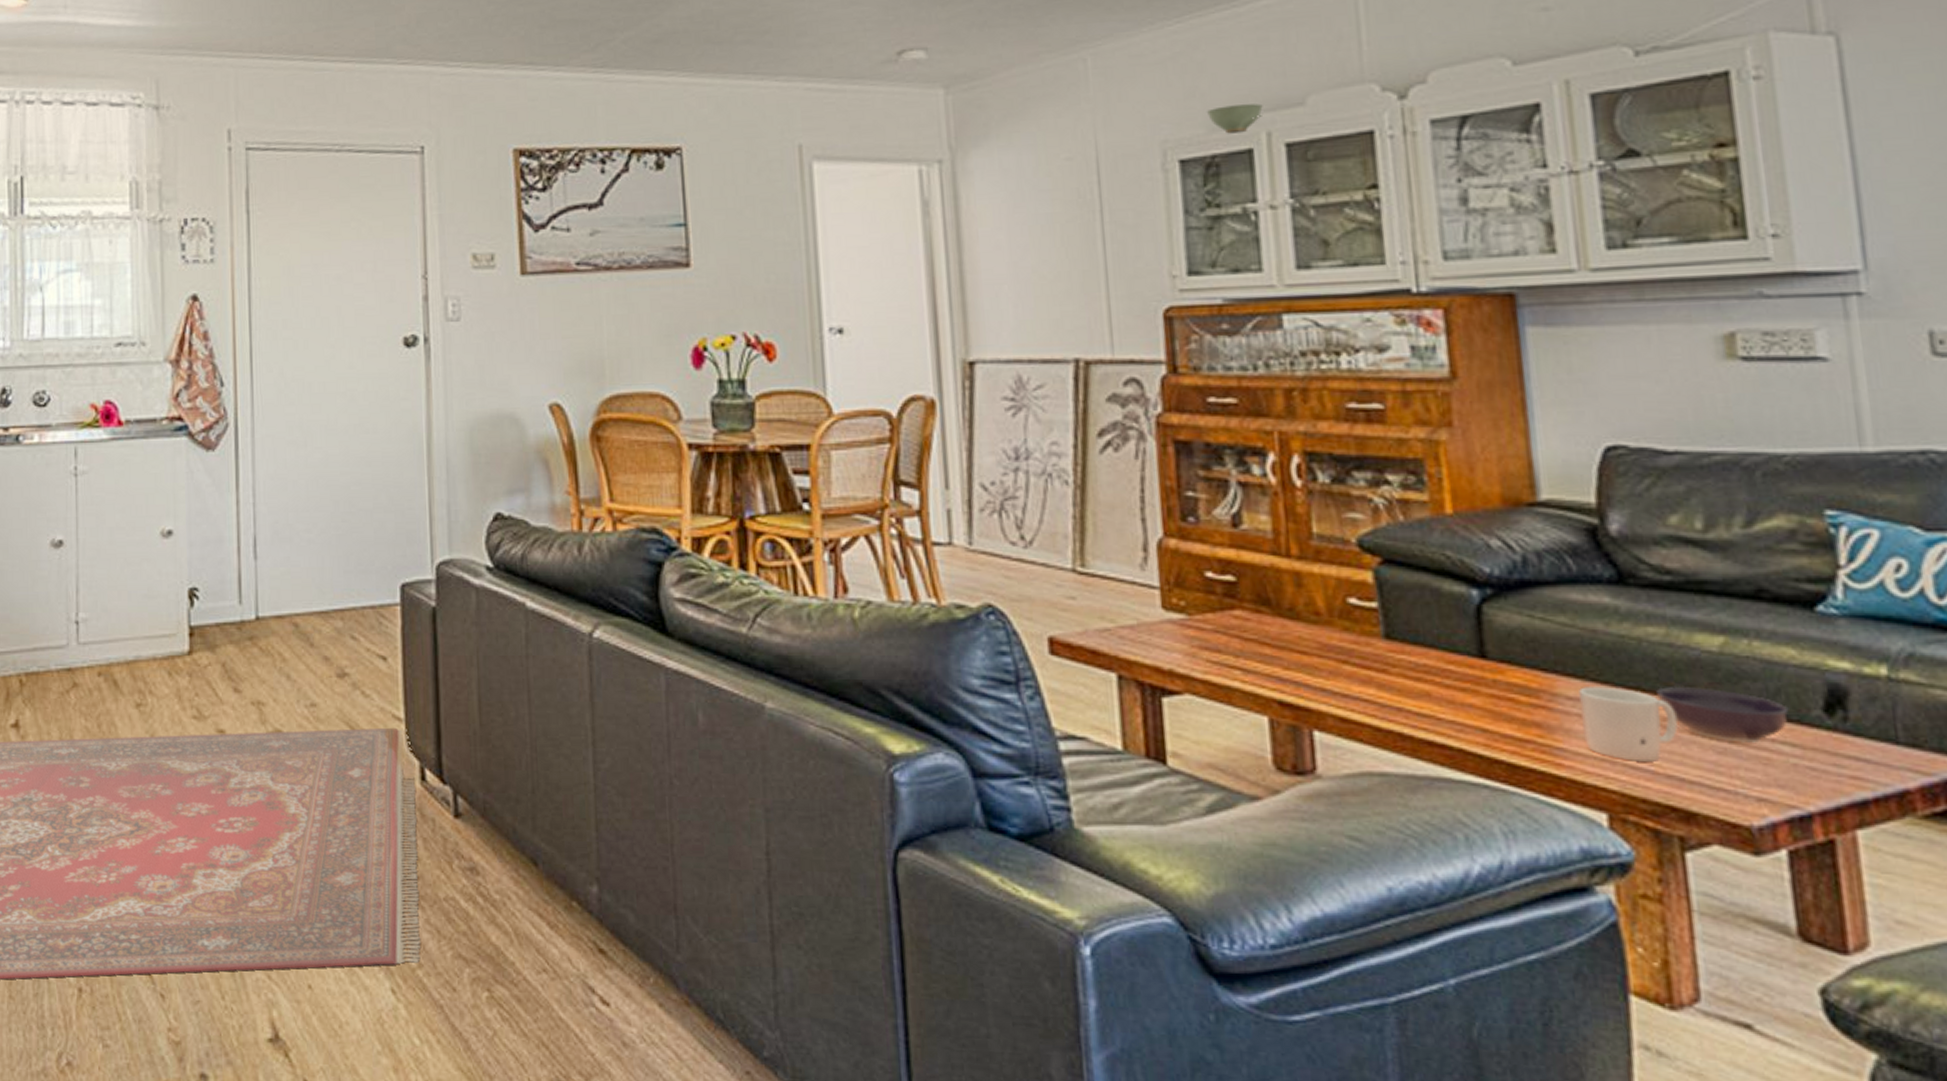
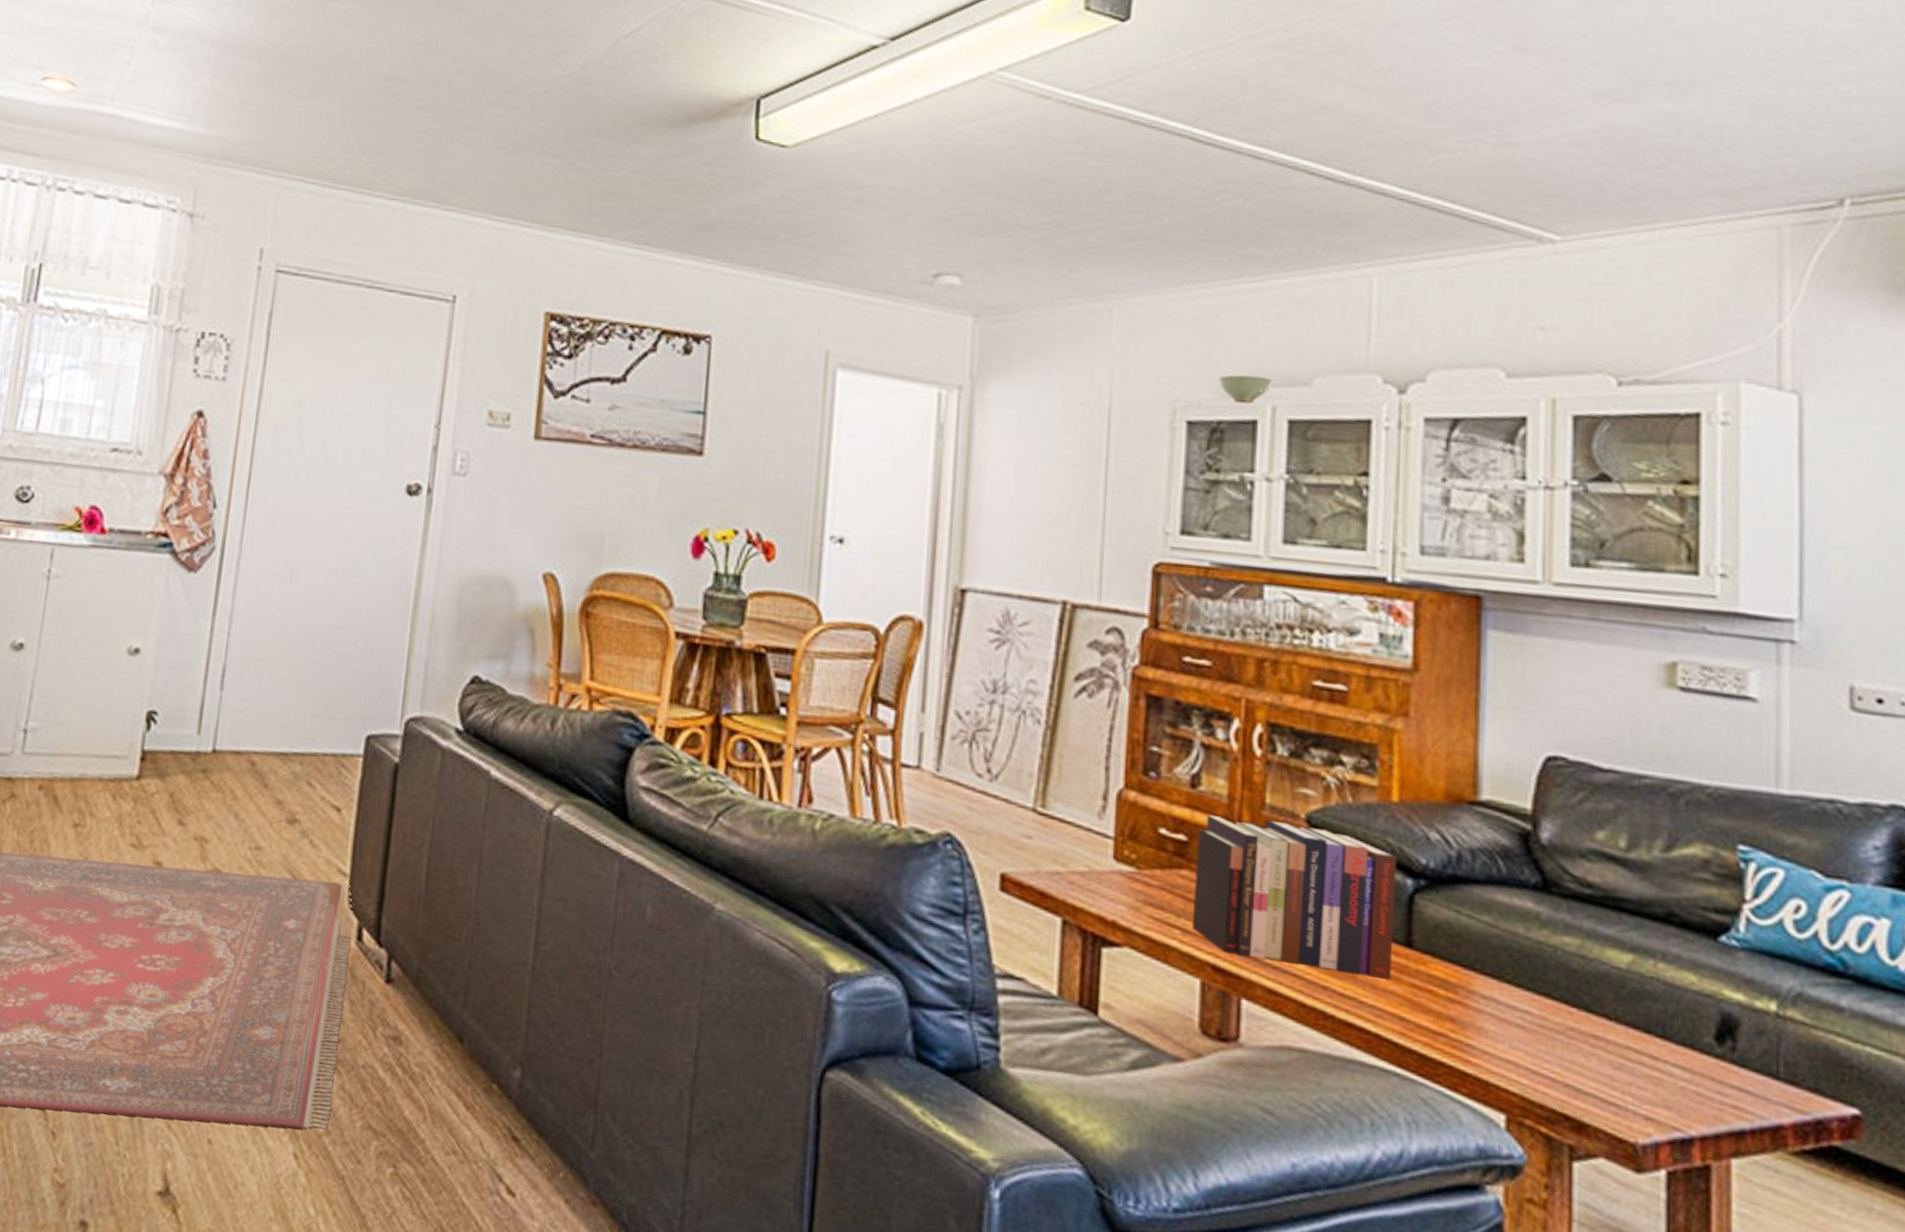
books: none [1246,548,1468,693] -> present [1191,815,1397,980]
mug: present [1579,687,1678,762] -> none [1493,987,1580,1069]
bowl: present [1657,686,1789,743] -> none [1565,997,1684,1062]

